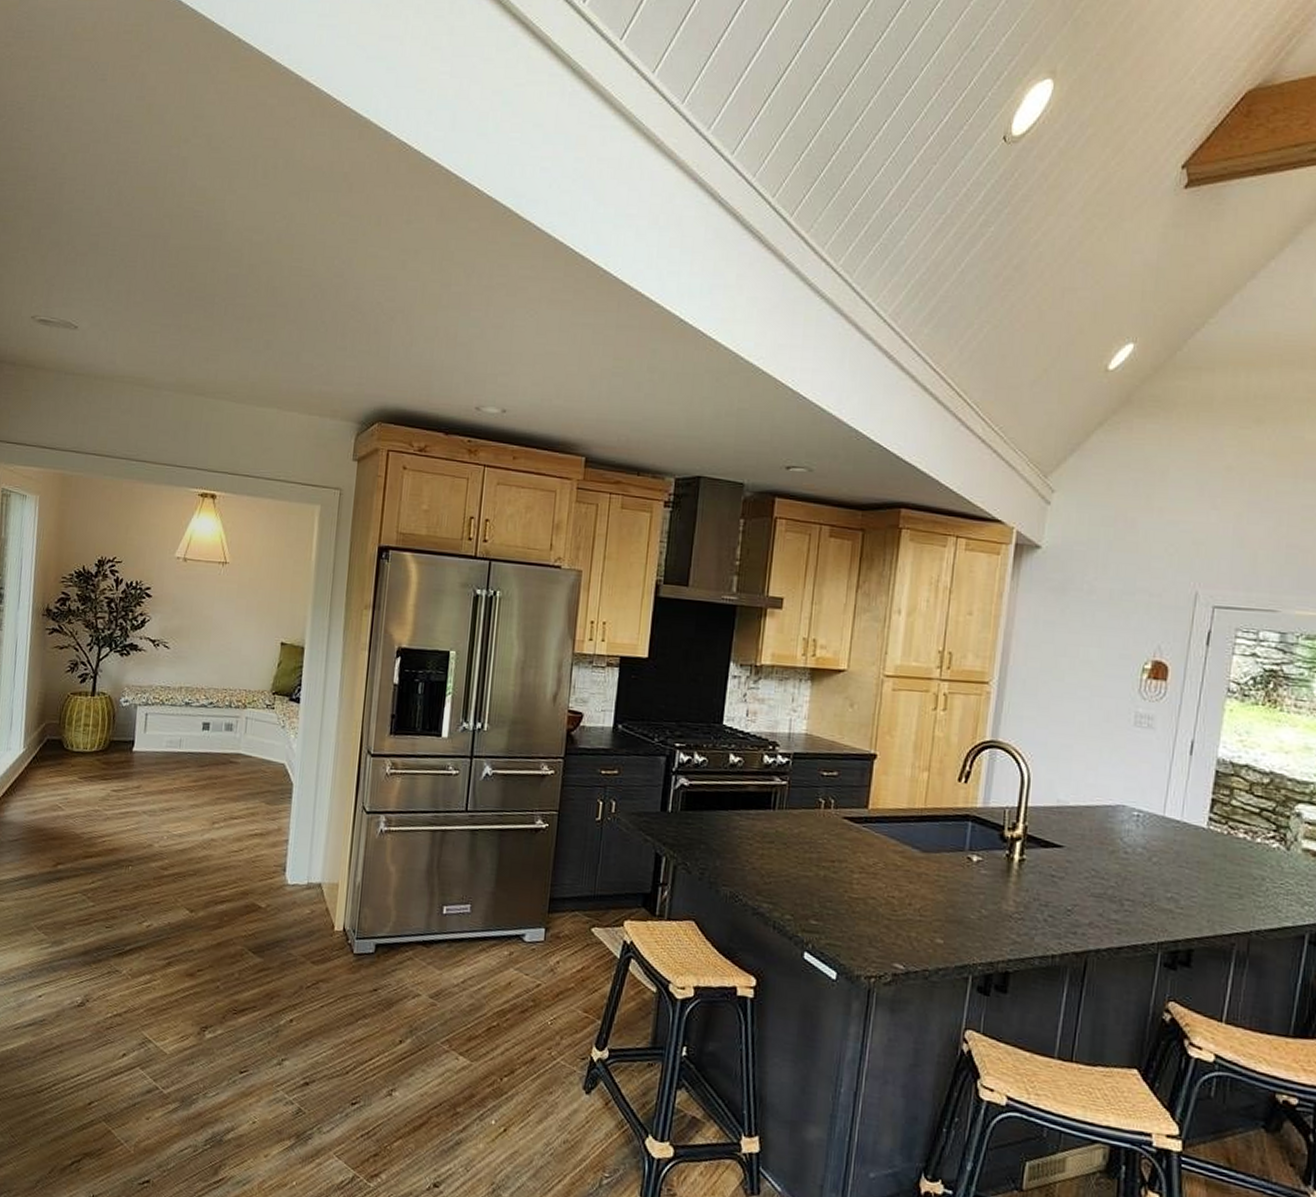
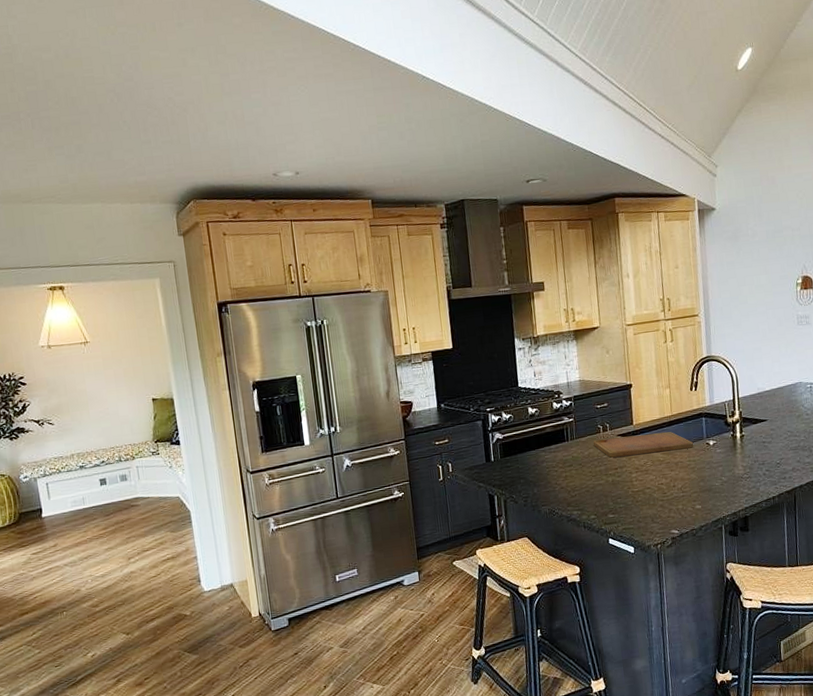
cutting board: none [807,817,948,859] -> present [592,431,693,458]

